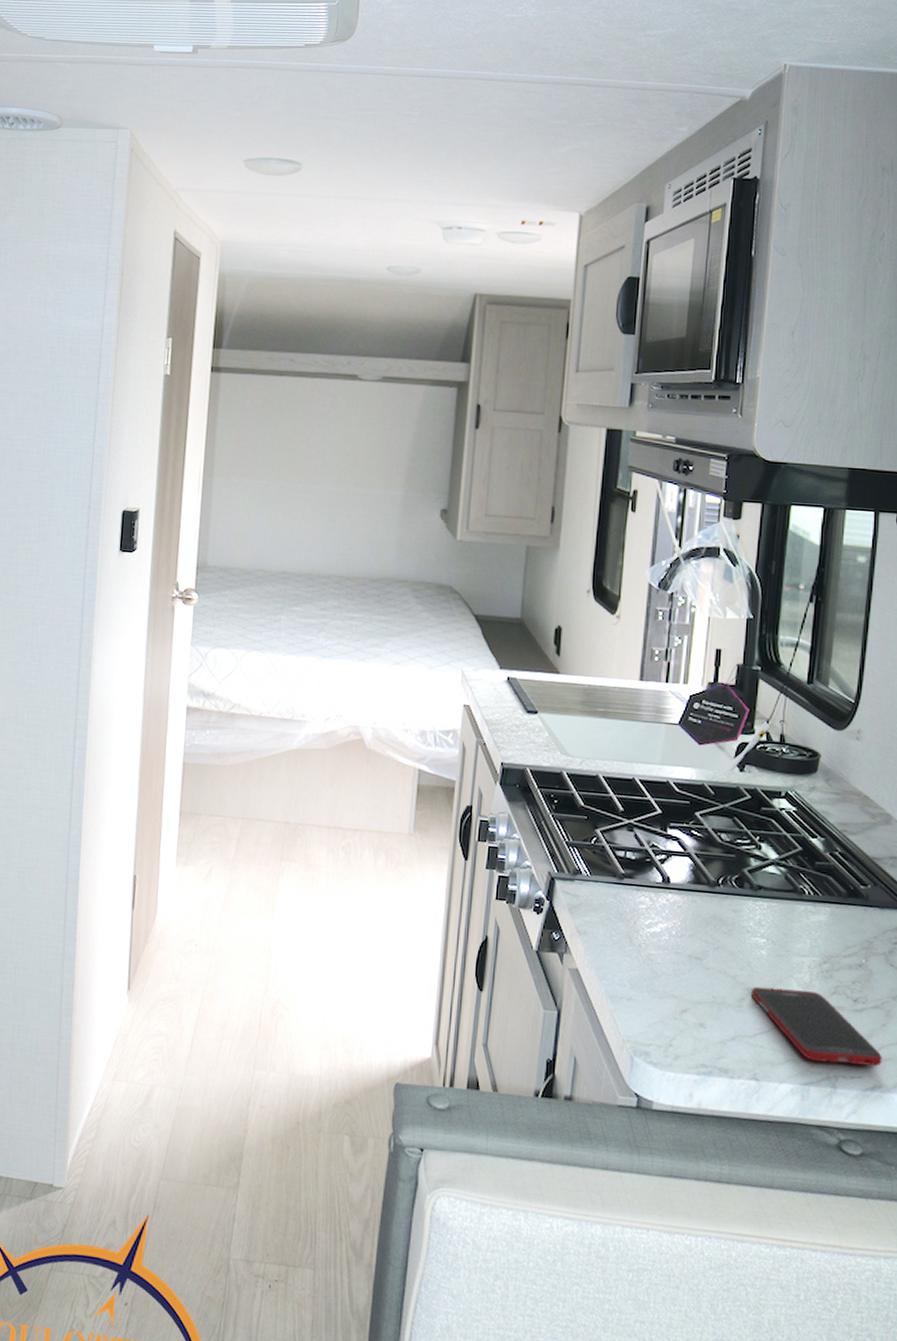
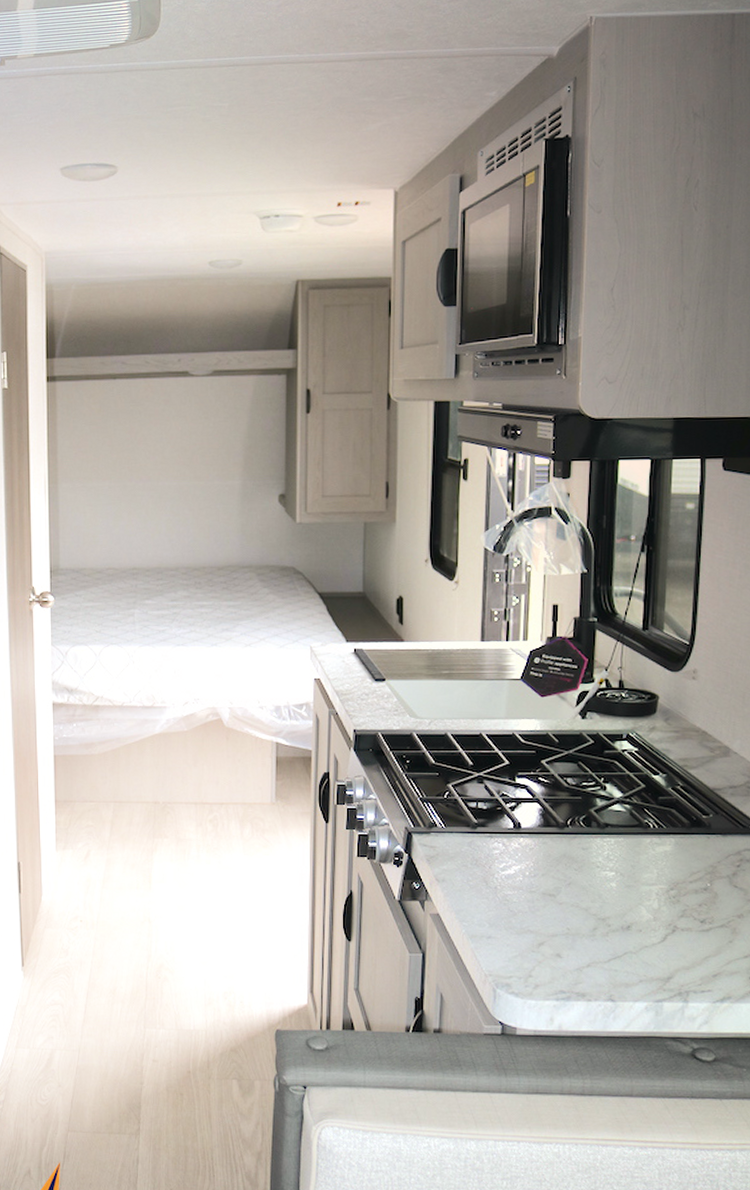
cell phone: present [750,986,882,1067] -> none [603,916,730,980]

